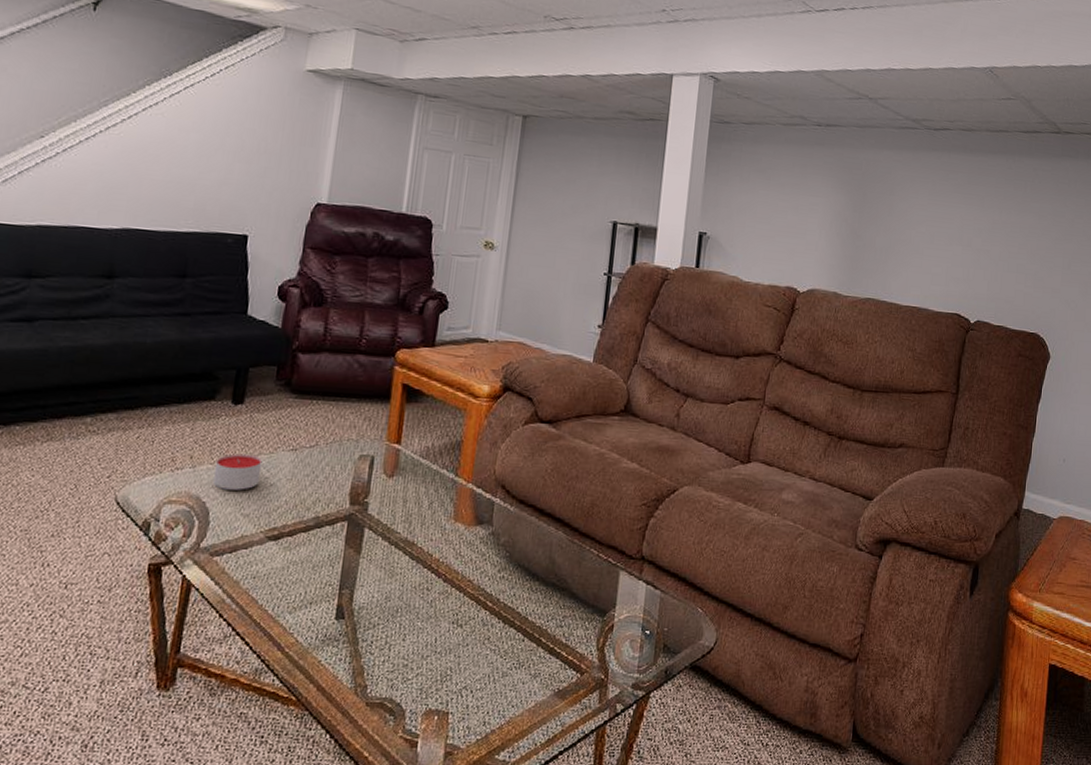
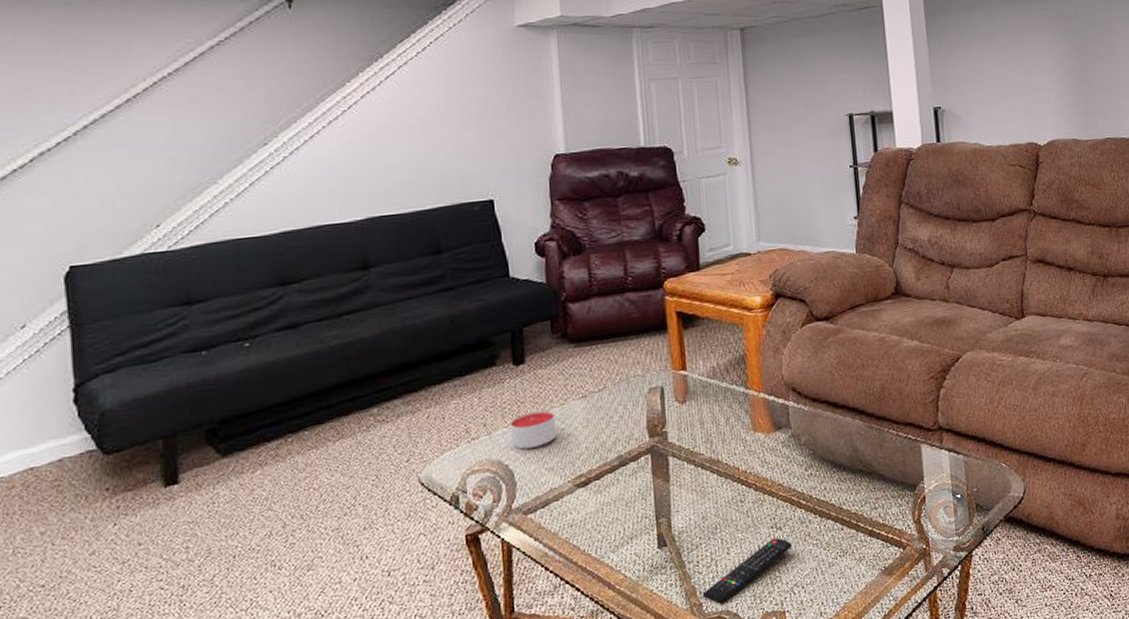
remote control: none [369,634,469,691] -> present [702,537,792,605]

